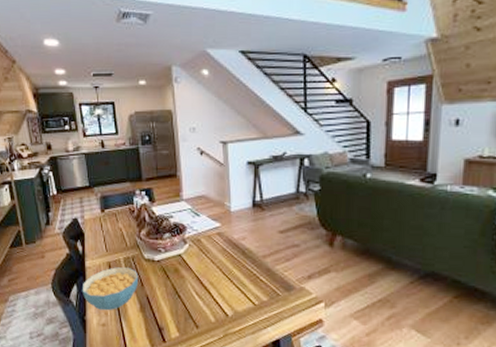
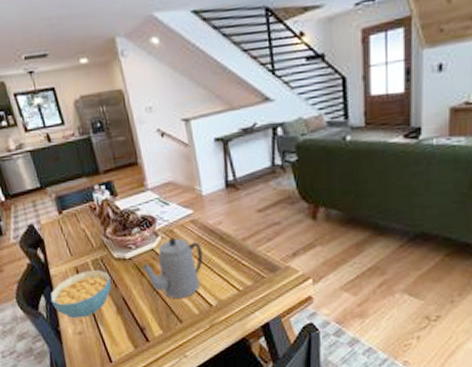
teapot: none [168,246,225,305] -> present [142,237,203,299]

